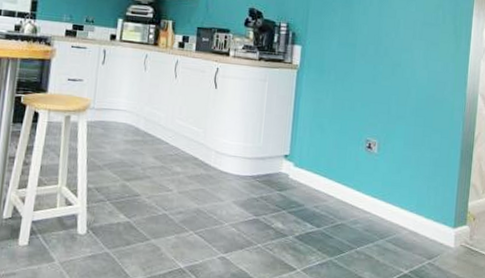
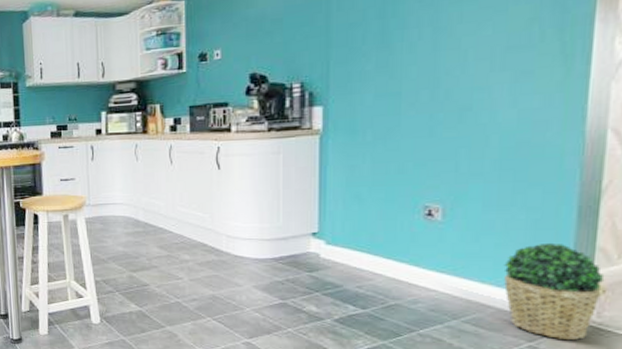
potted plant: none [415,177,475,258] -> present [504,242,605,340]

